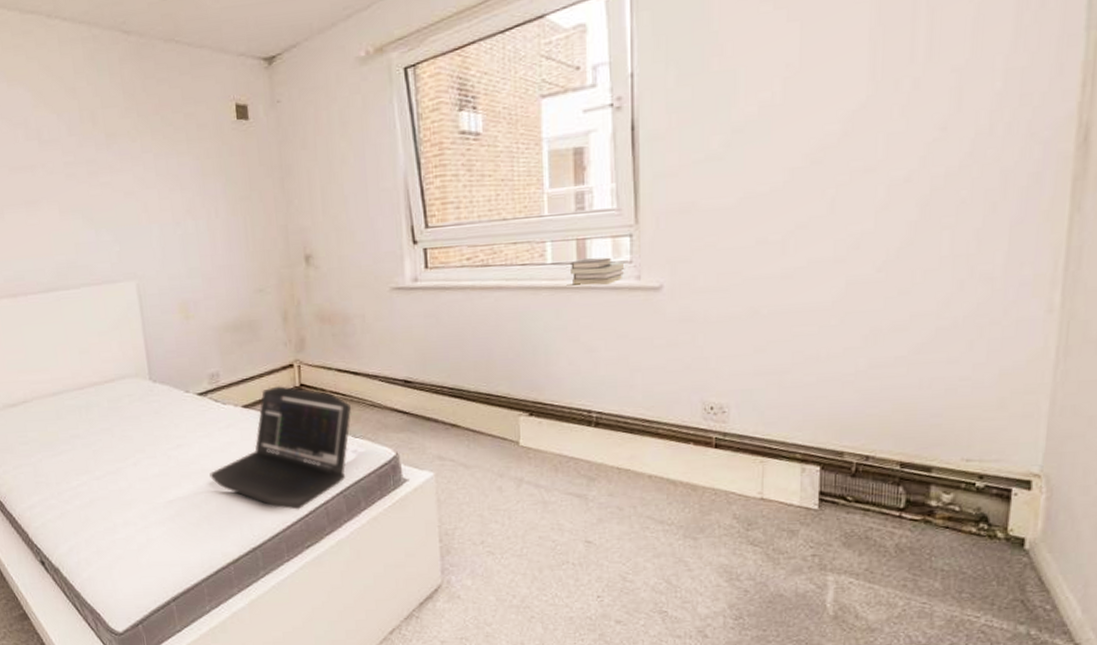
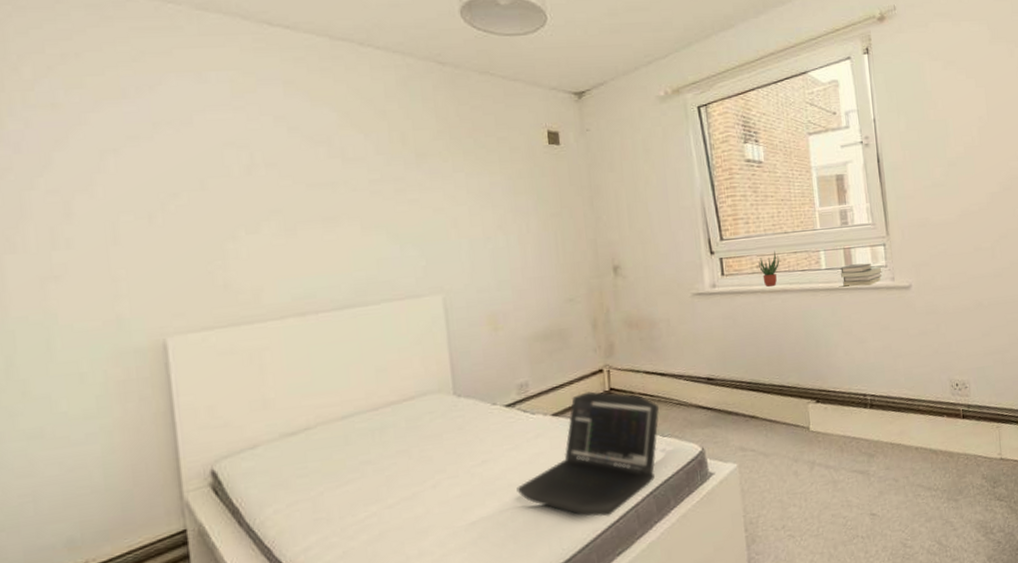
potted plant: none [468,241,495,284] -> present [757,251,780,288]

